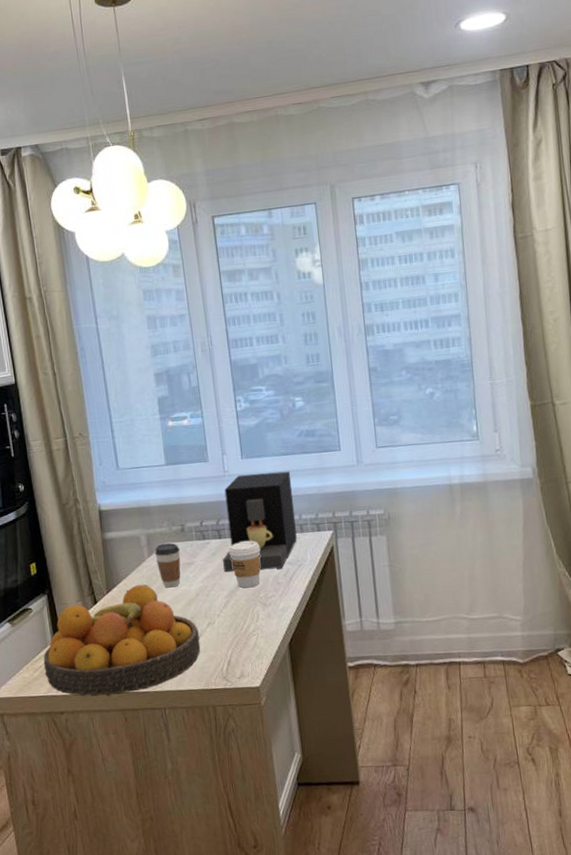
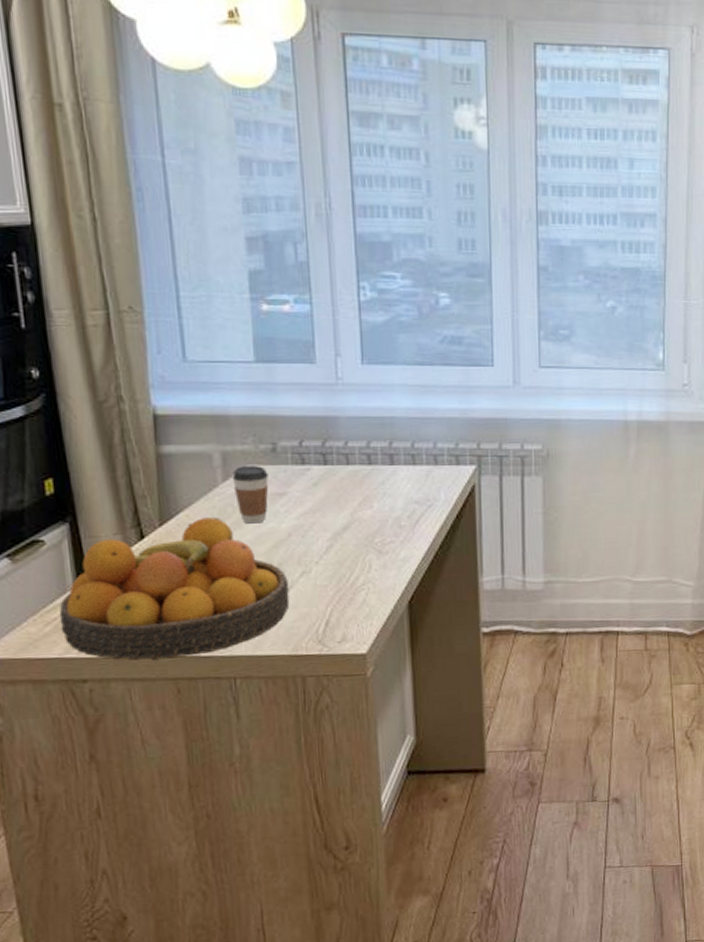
coffee maker: present [223,471,297,572] -> none [327,384,429,509]
coffee cup: present [229,540,261,588] -> none [336,470,379,530]

